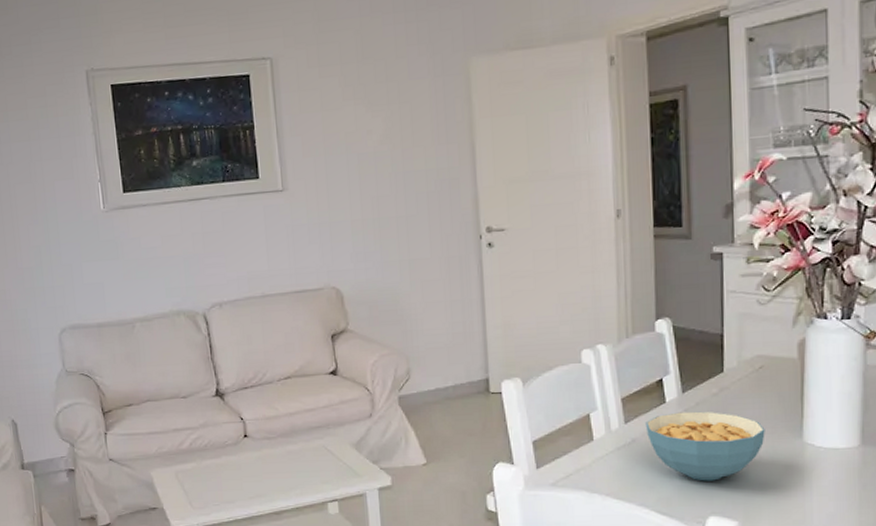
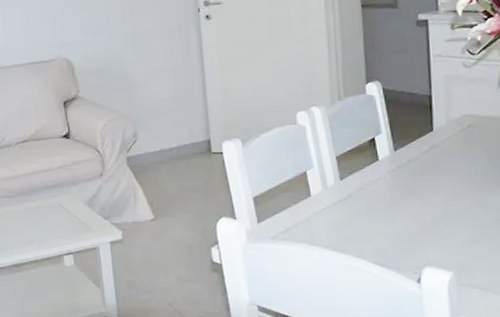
cereal bowl: present [645,411,765,481] -> none [360,168,476,234]

